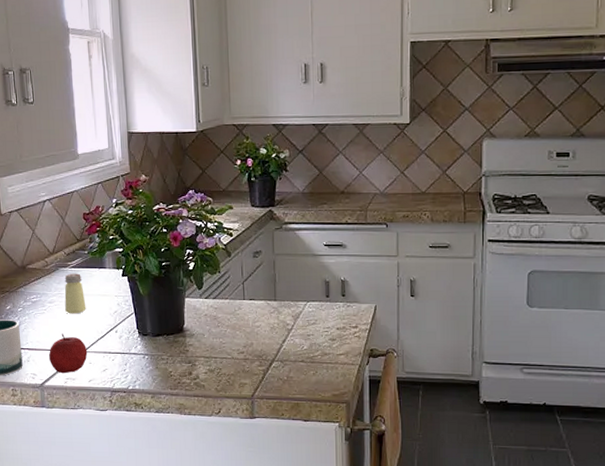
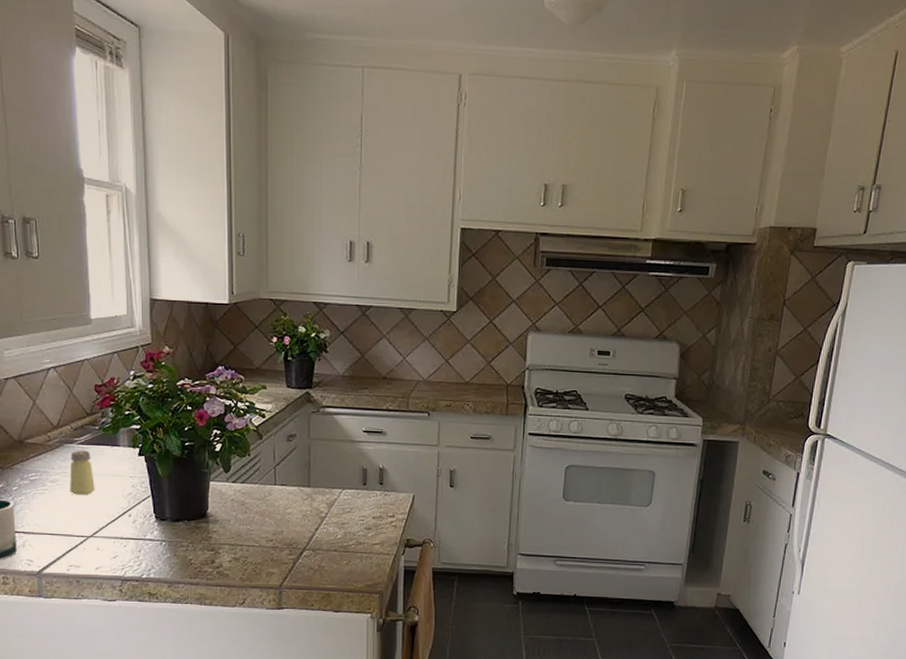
apple: present [48,334,88,374] -> none [48,516,95,560]

